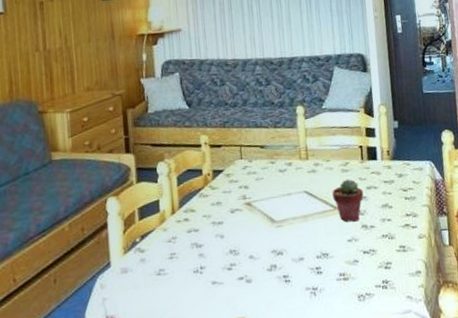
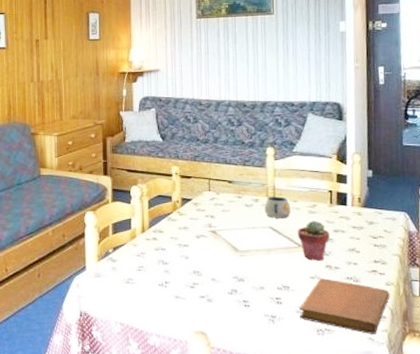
mug: none [298,157,324,182] -> present [264,196,291,218]
notebook: none [339,239,424,292] -> present [299,278,390,334]

